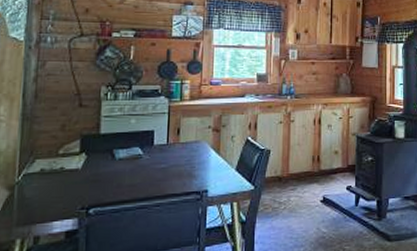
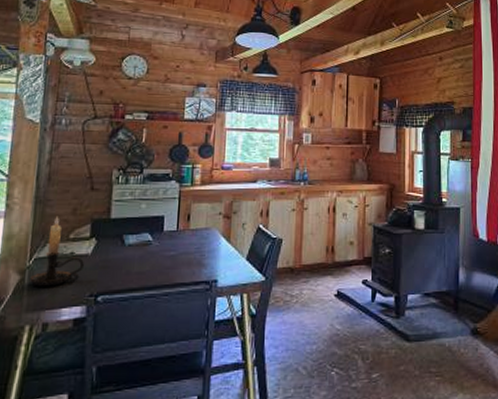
candle holder: none [19,132,74,202] -> present [30,215,84,287]

